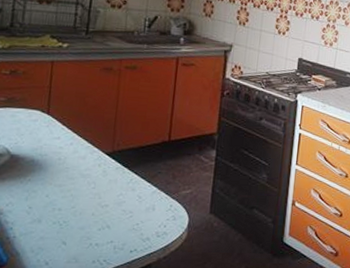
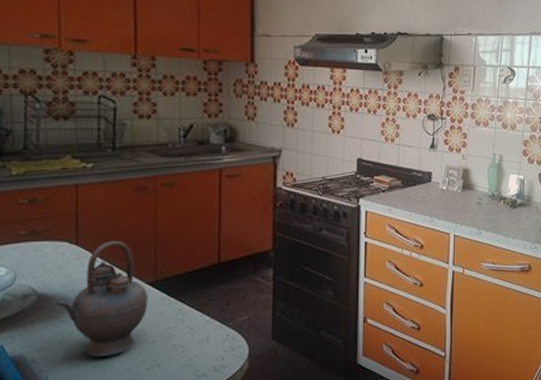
teapot: none [25,112,105,215] -> present [56,240,148,357]

